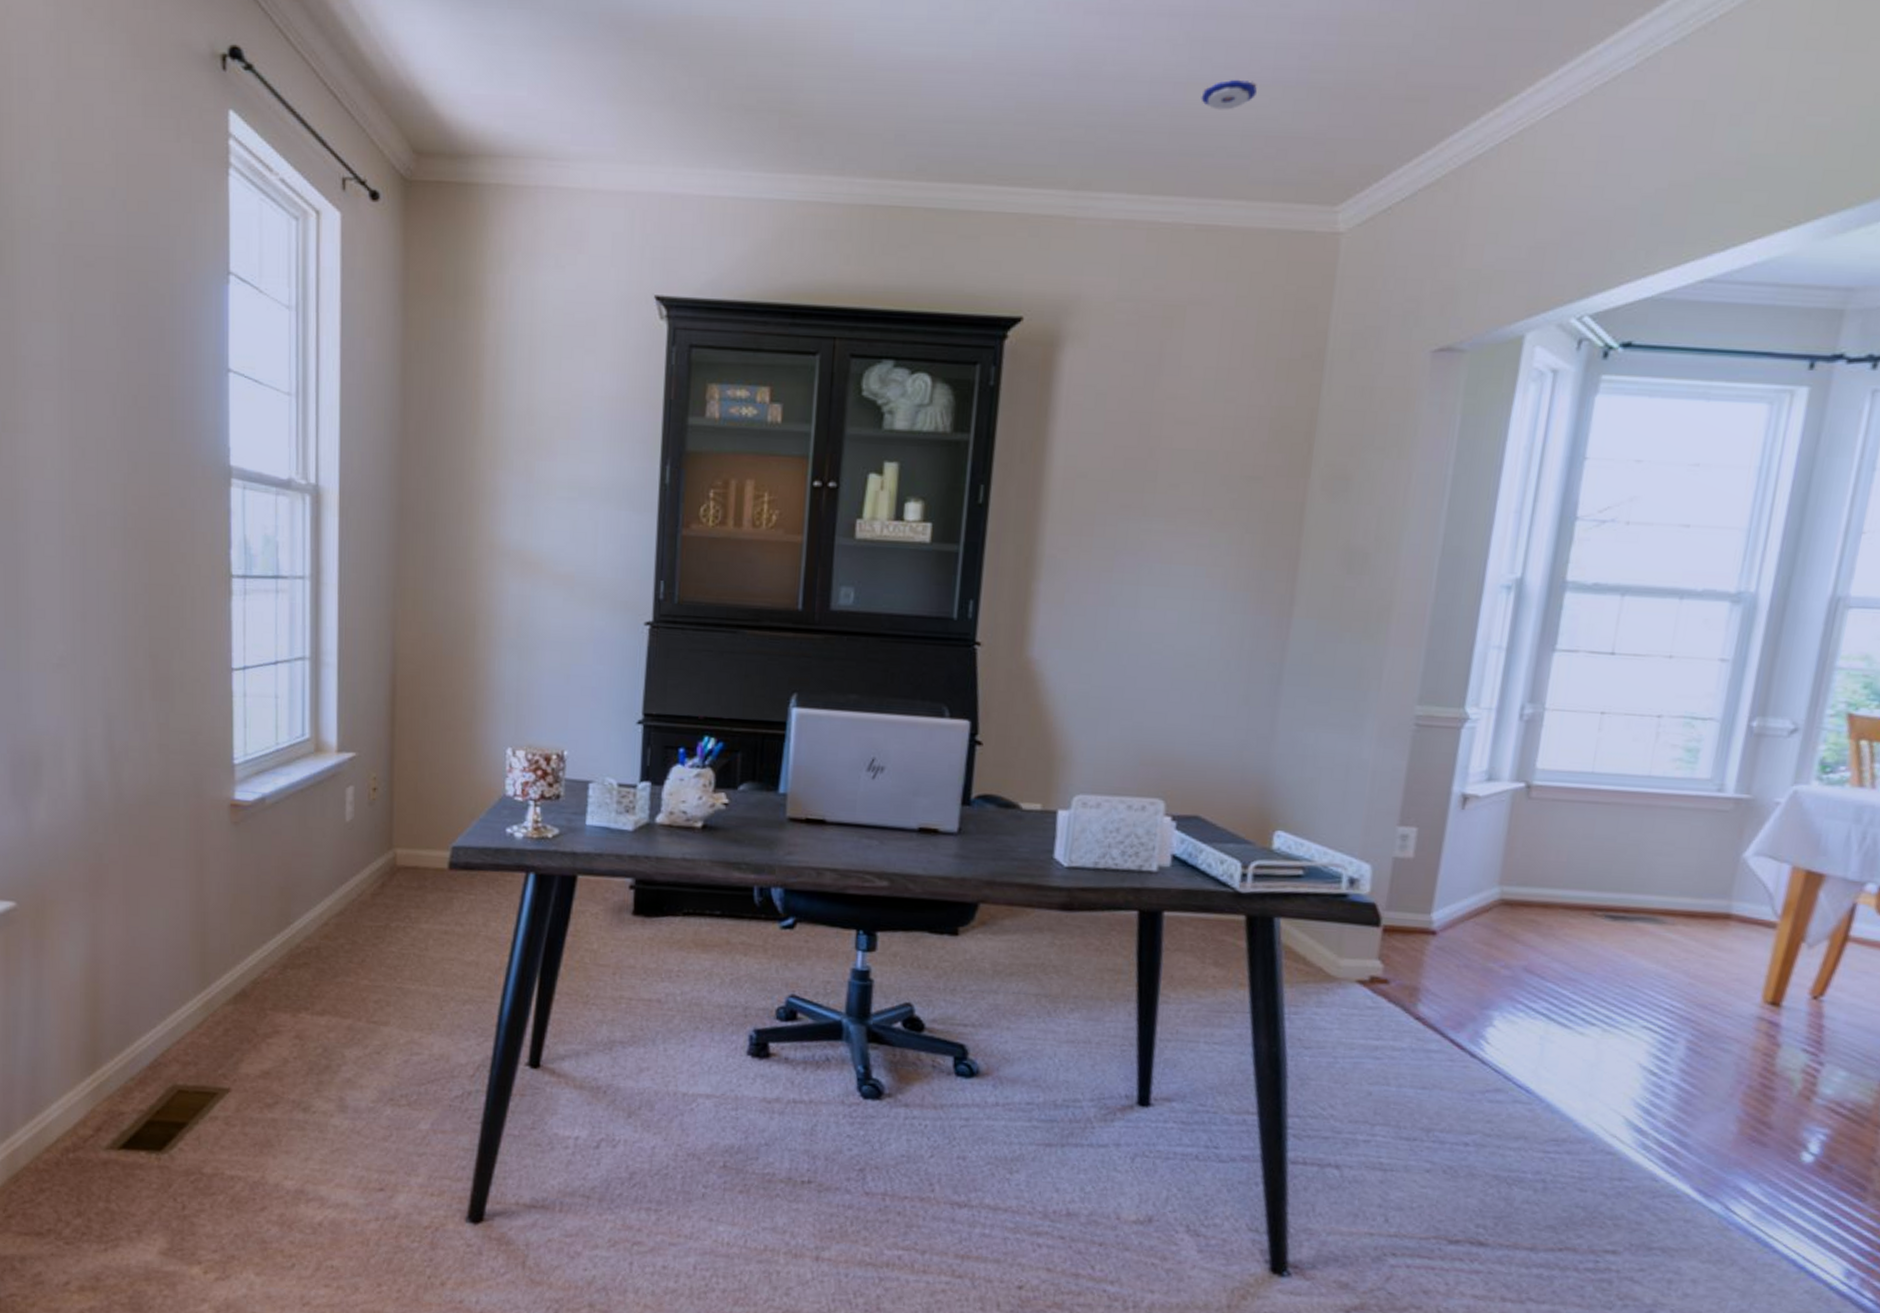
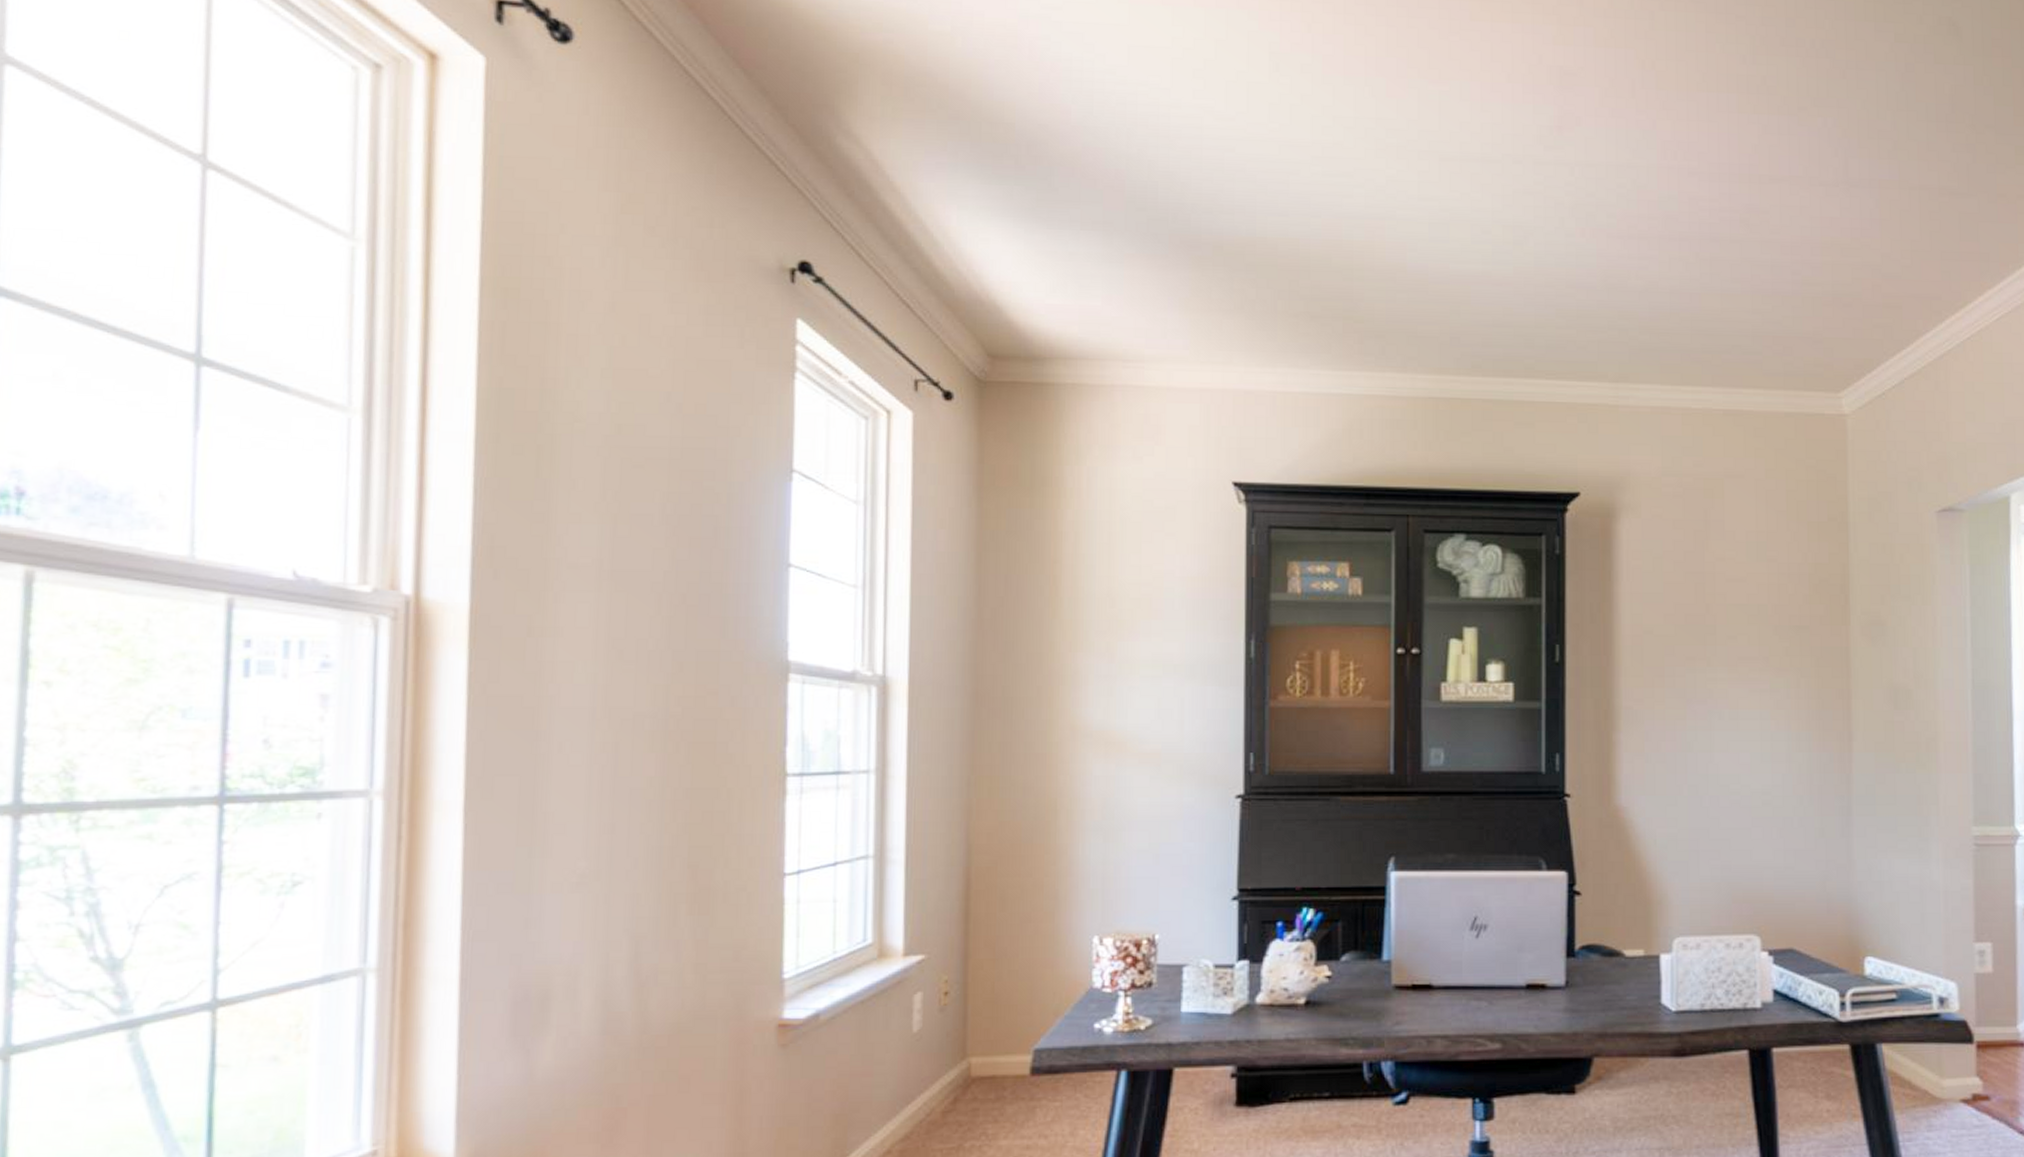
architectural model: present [1201,79,1257,110] -> none [1714,290,1760,316]

